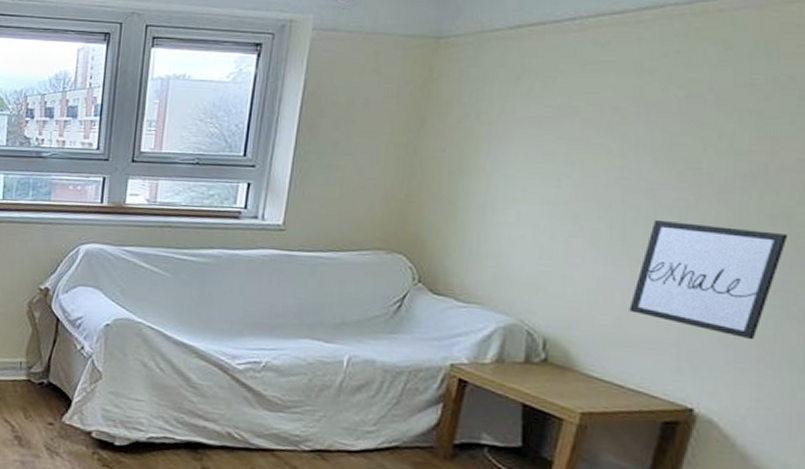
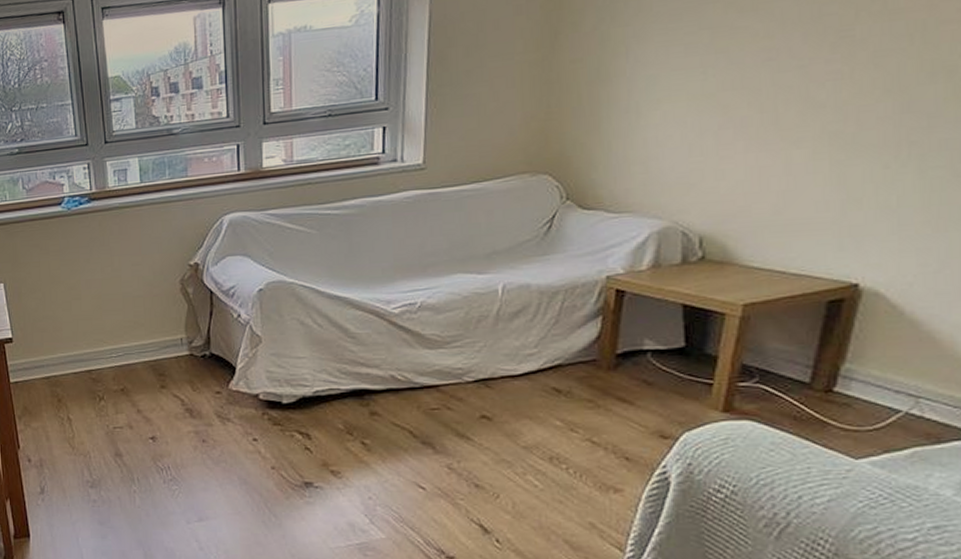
wall art: present [629,219,788,340] -> none [786,90,951,206]

